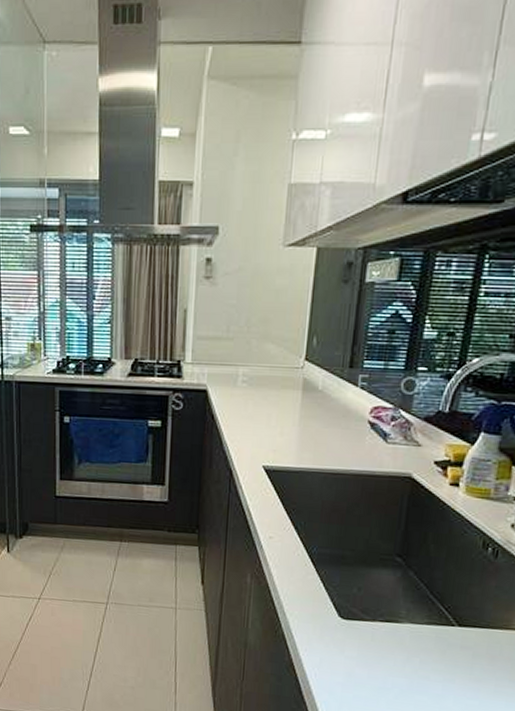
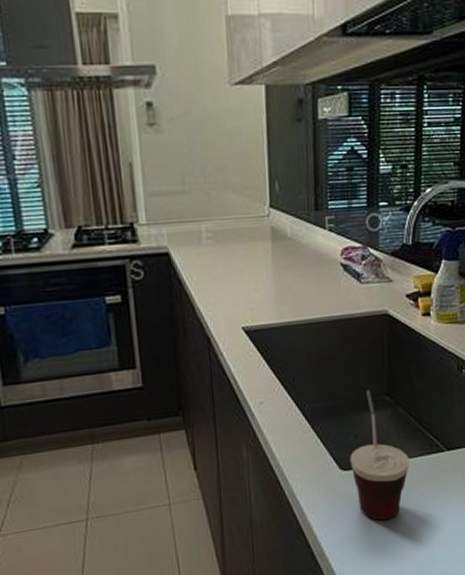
cup: none [350,547,414,678] -> present [350,390,409,521]

